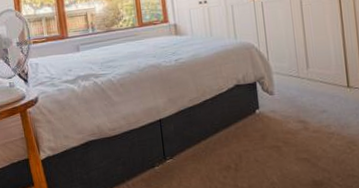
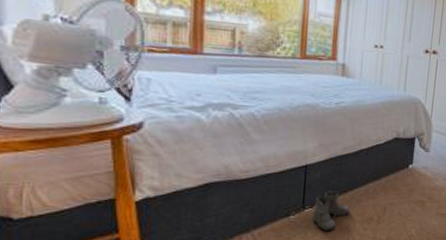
boots: none [174,141,208,180] -> present [310,191,350,230]

